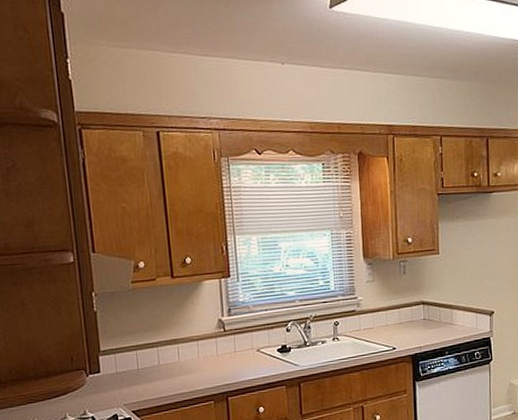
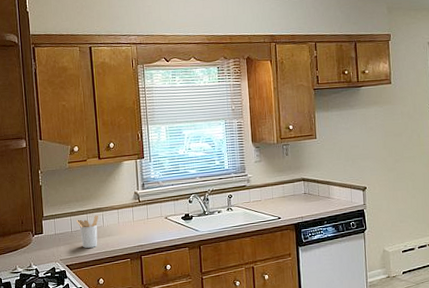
utensil holder: none [143,348,173,389] -> present [76,215,98,248]

